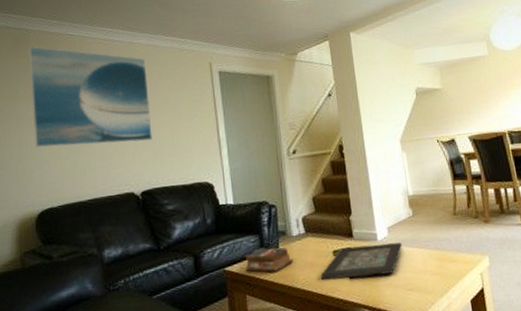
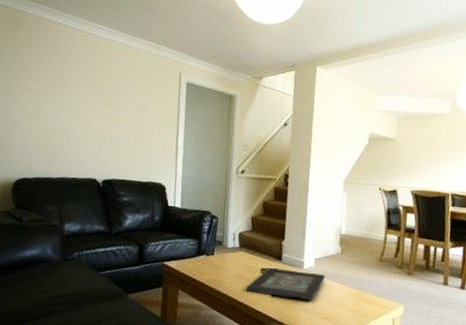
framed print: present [29,46,152,148] -> none [18,28,123,136]
books: present [245,247,294,273] -> none [181,251,225,275]

